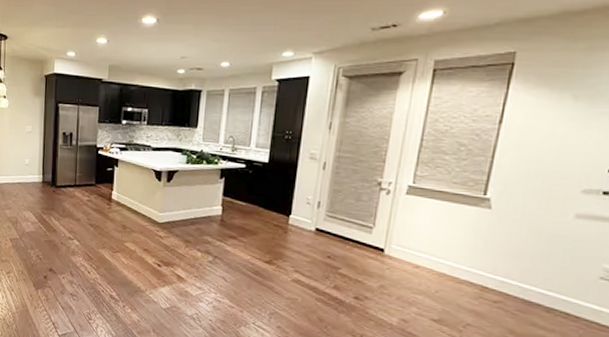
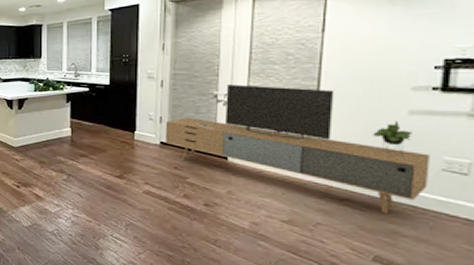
media console: none [321,172,590,319] -> present [165,84,430,214]

